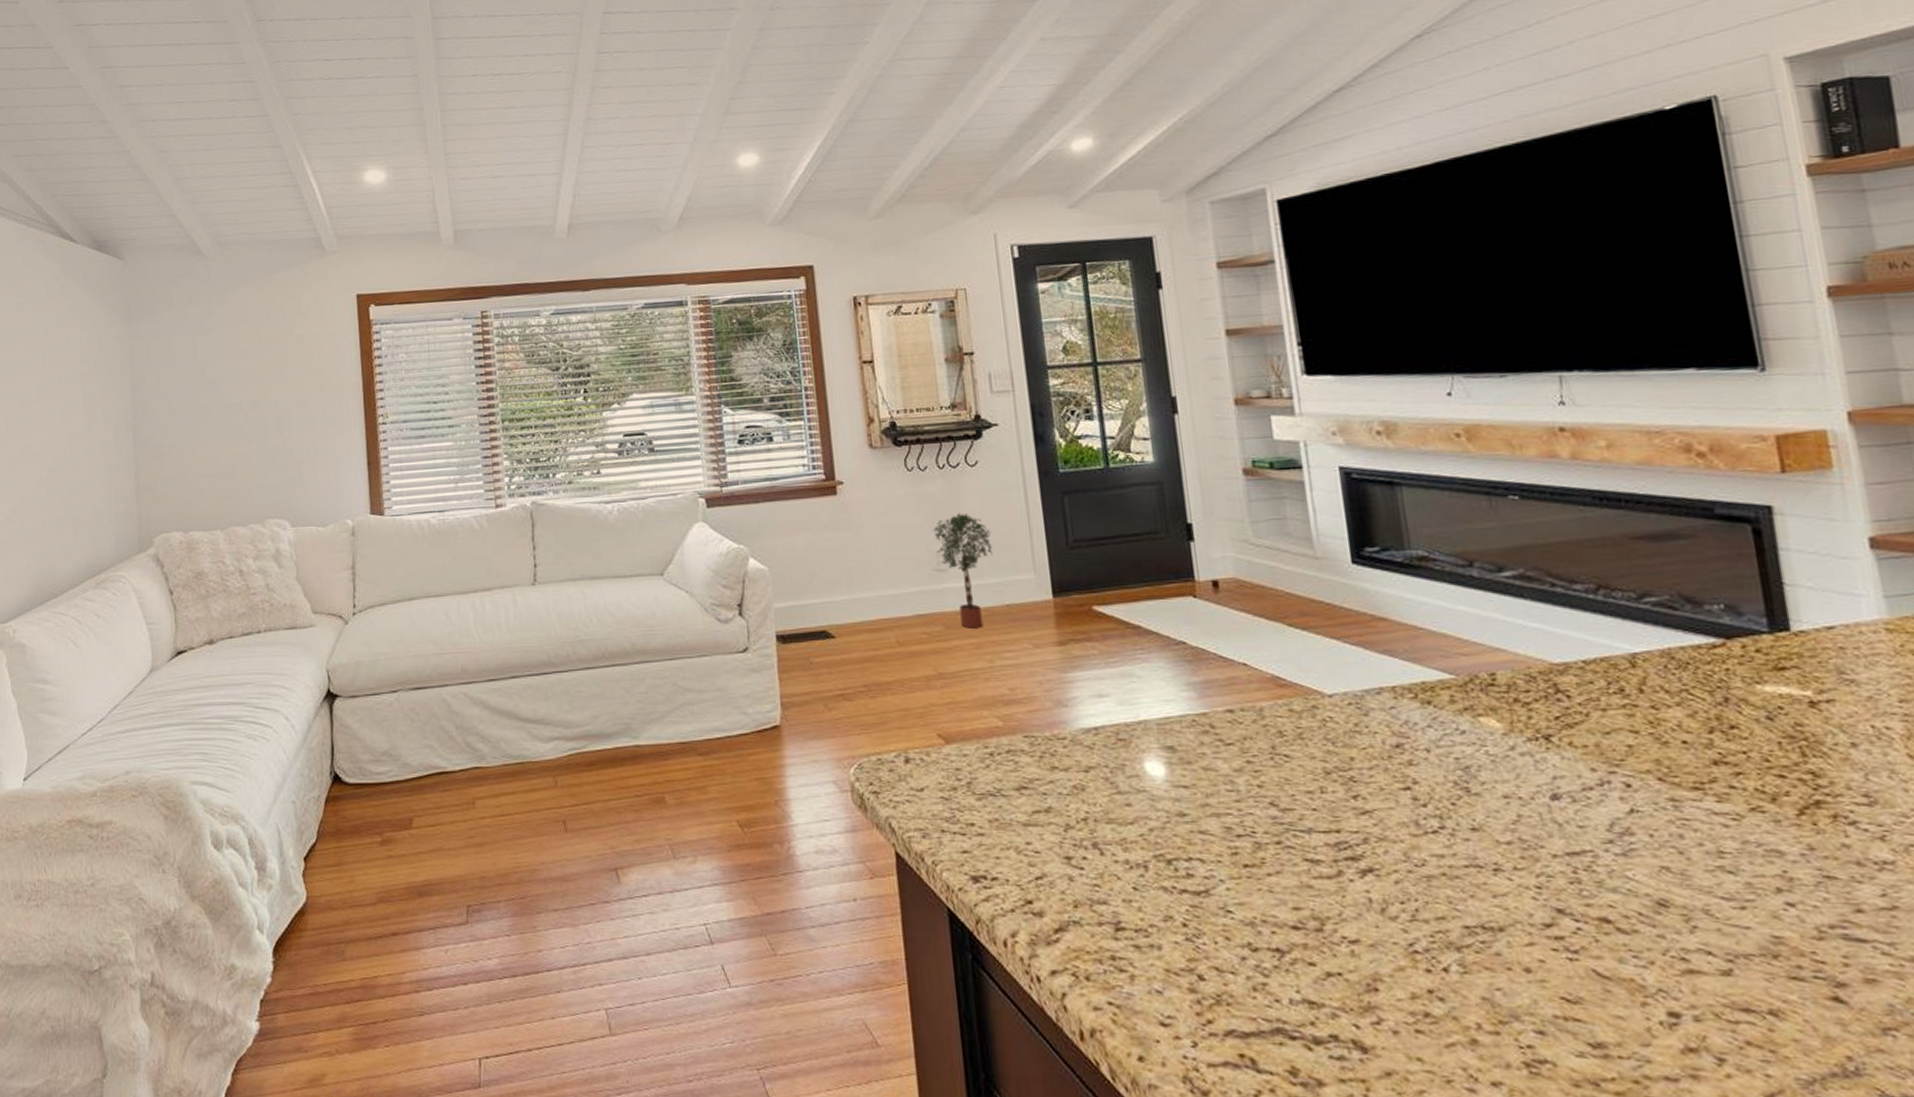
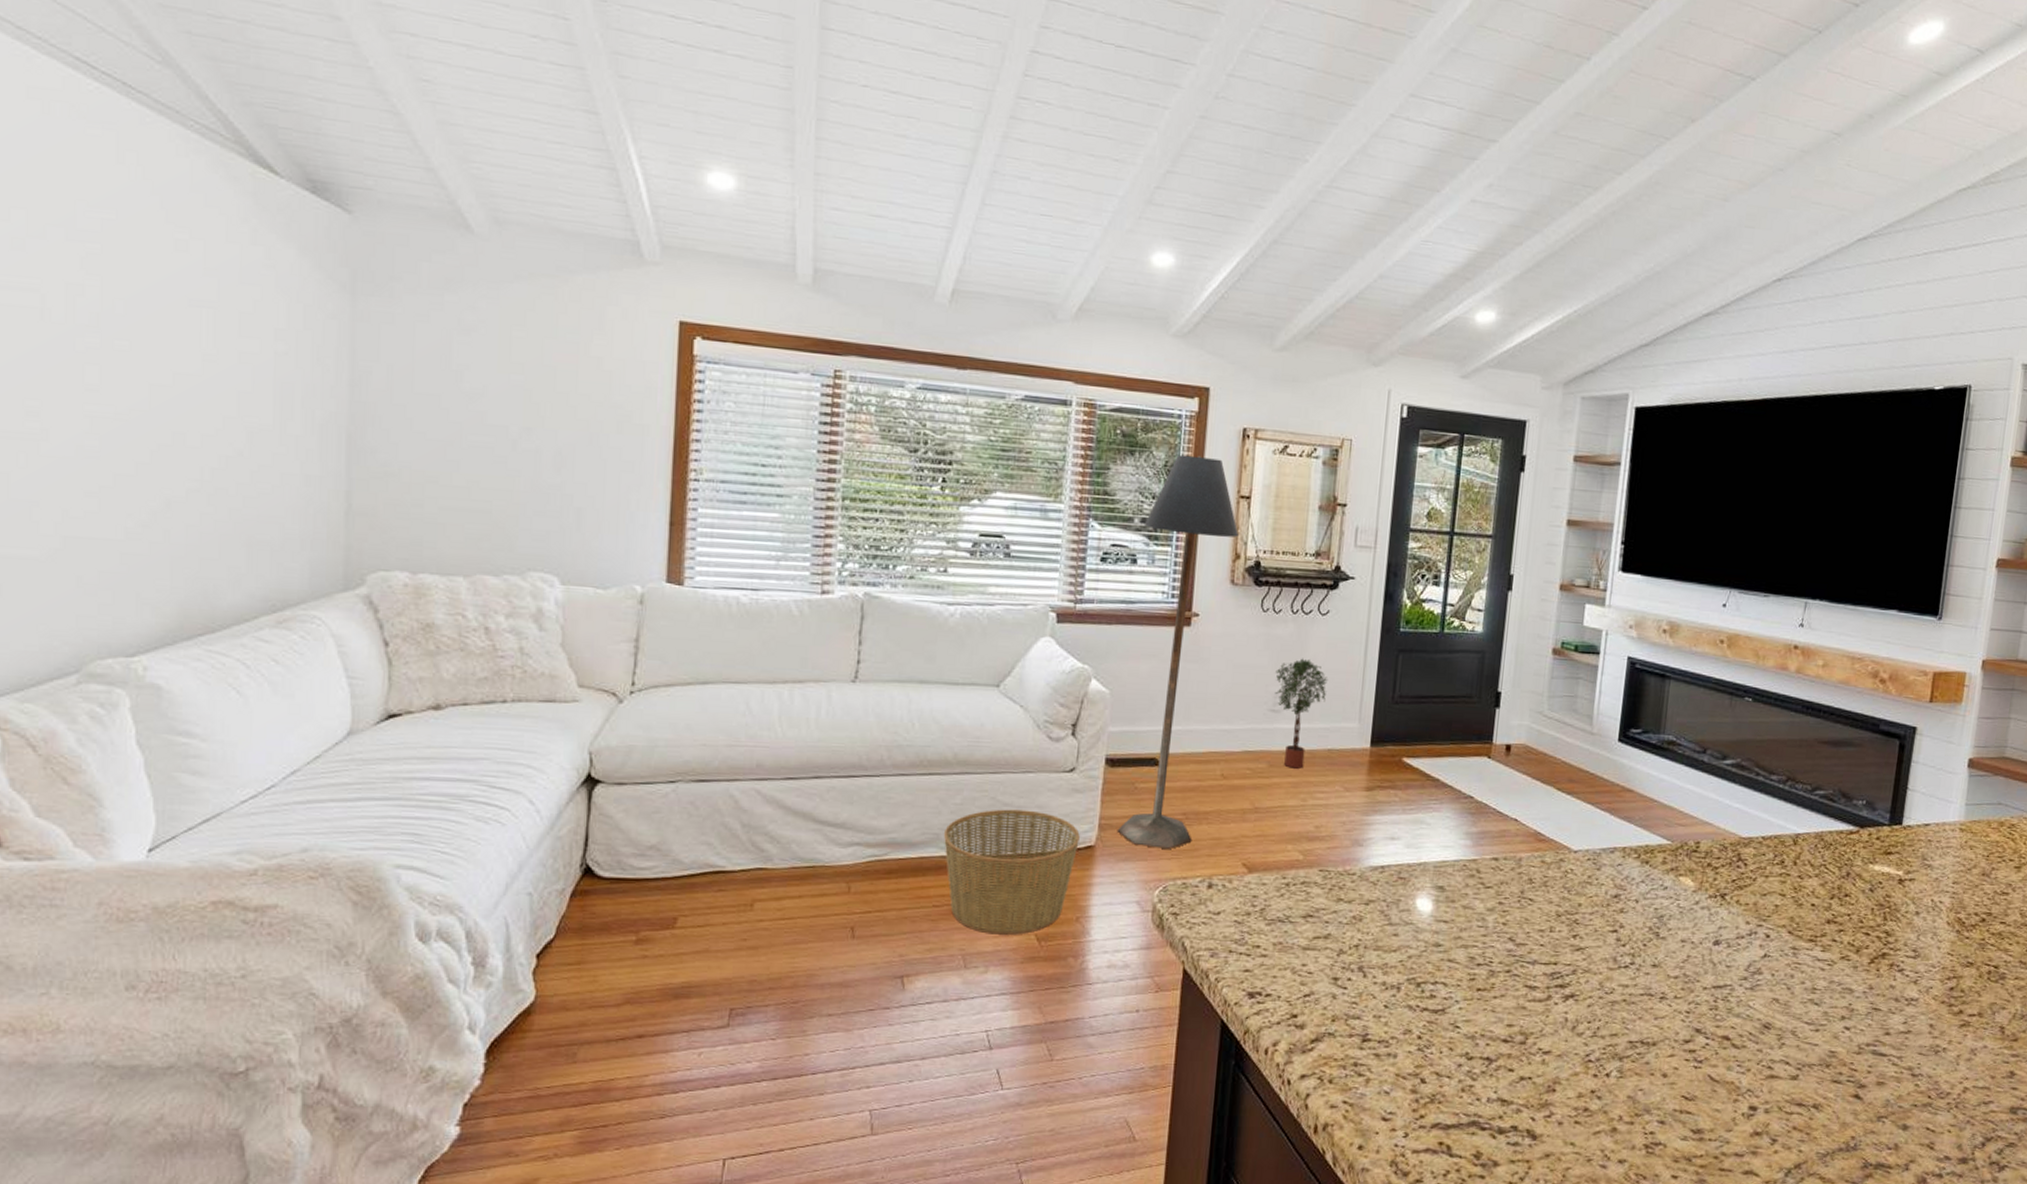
basket: none [633,693,765,822] -> present [943,809,1080,935]
floor lamp: none [773,329,880,725] -> present [1117,454,1239,850]

